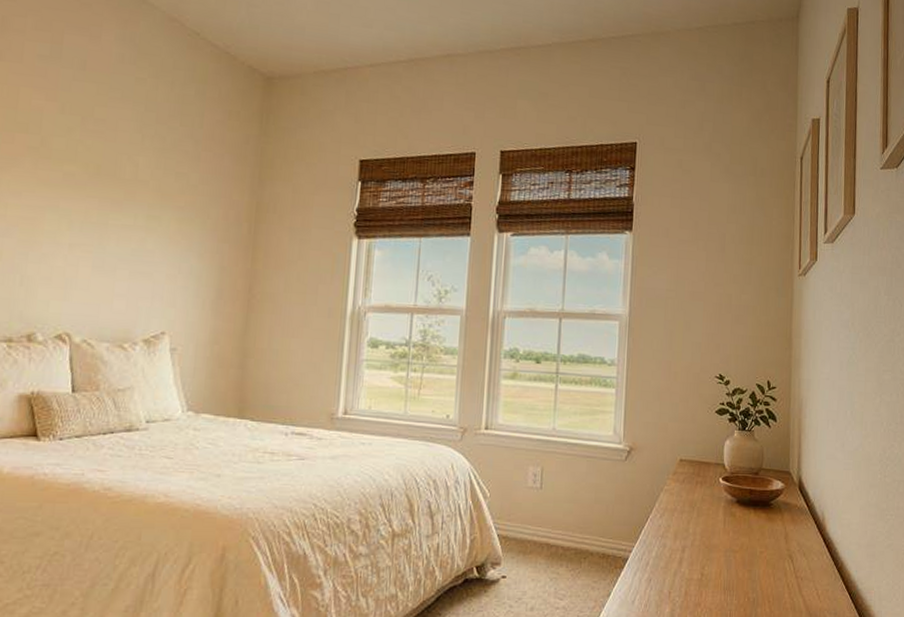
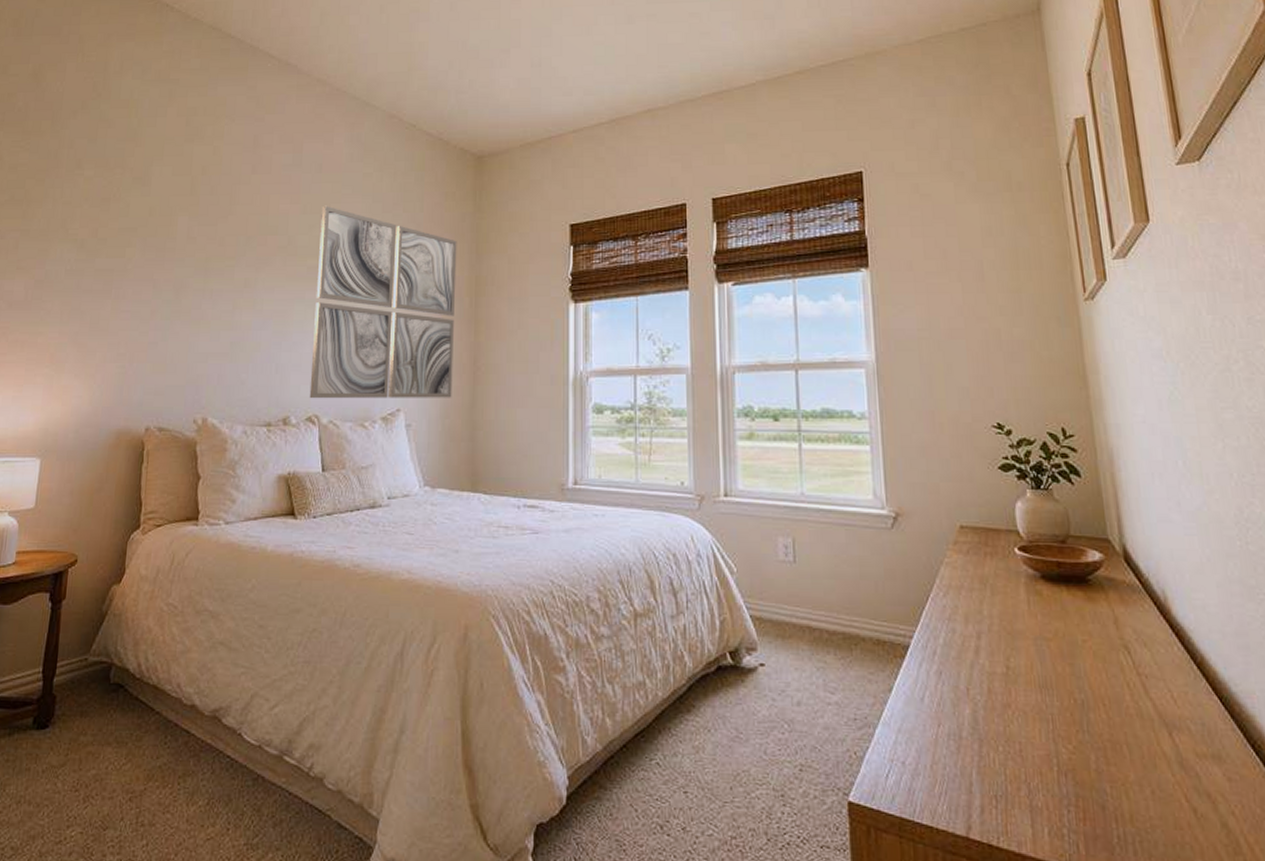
wall art: none [60,107,239,324] -> present [309,205,457,399]

